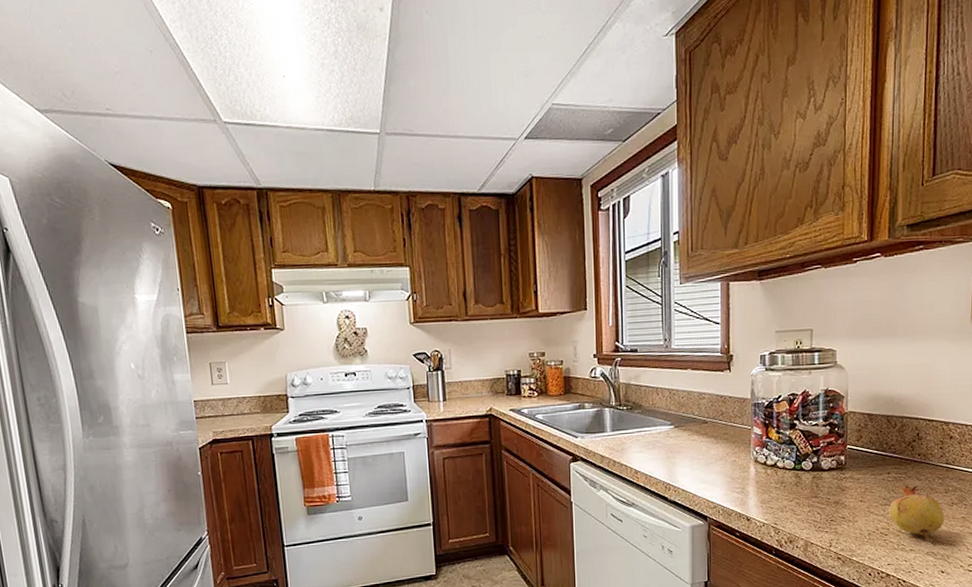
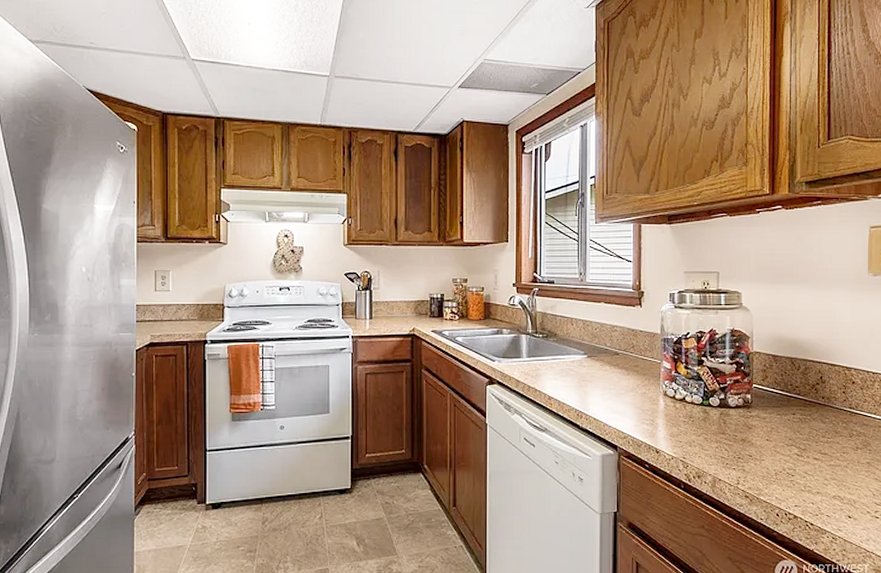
fruit: present [889,484,945,543] -> none [795,426,850,486]

